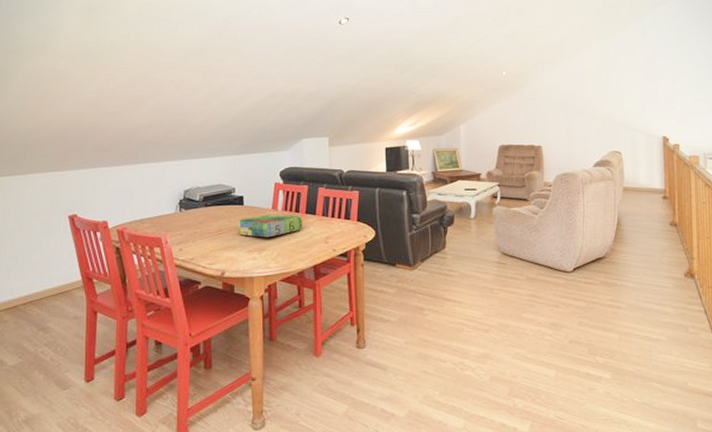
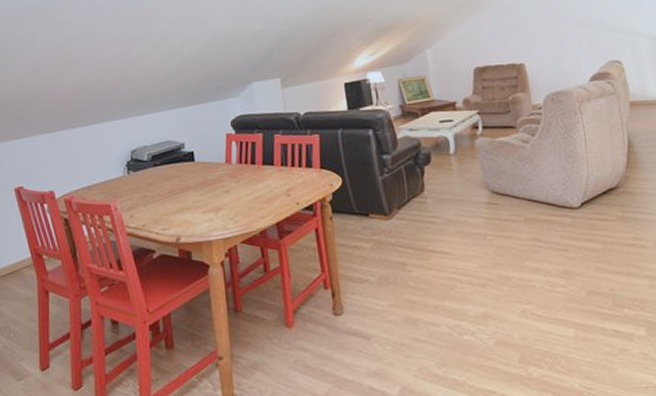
board game: present [238,214,303,238] -> none [190,167,261,196]

